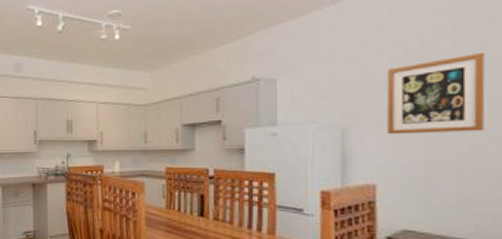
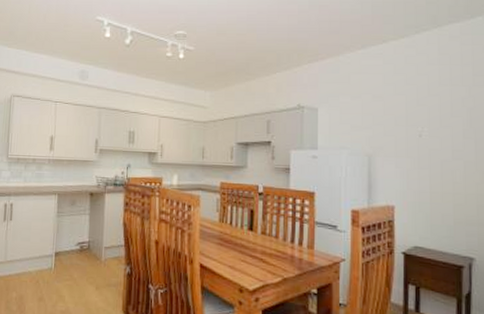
wall art: present [386,52,486,135] -> none [403,100,473,165]

